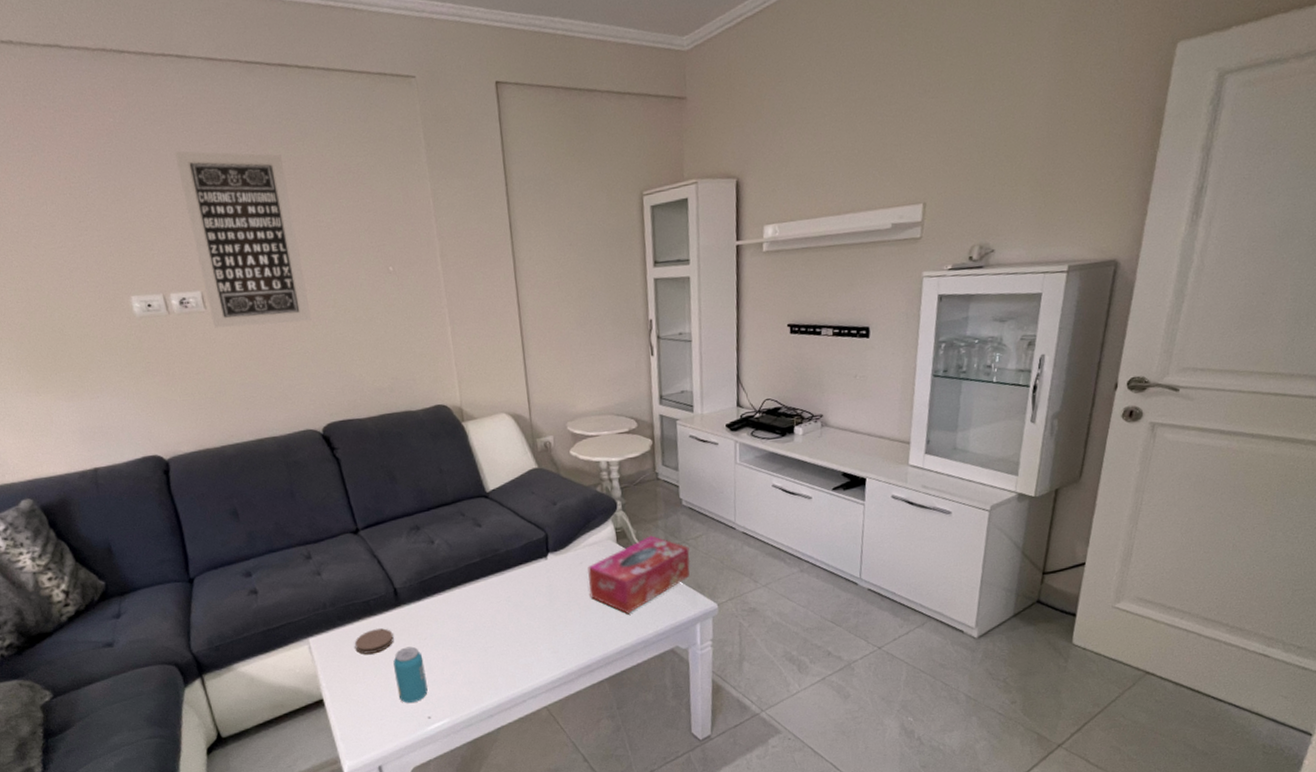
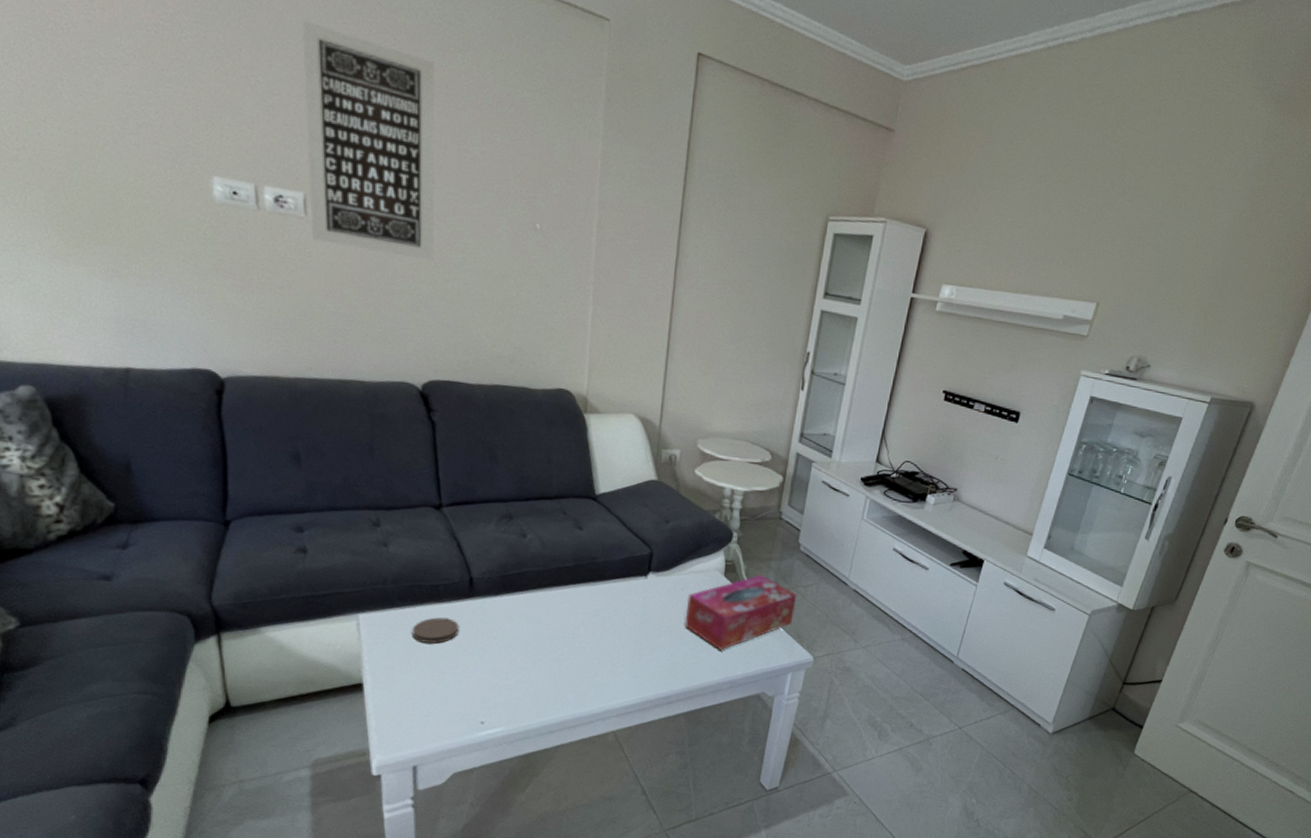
beverage can: present [393,646,428,704] -> none [451,643,488,705]

